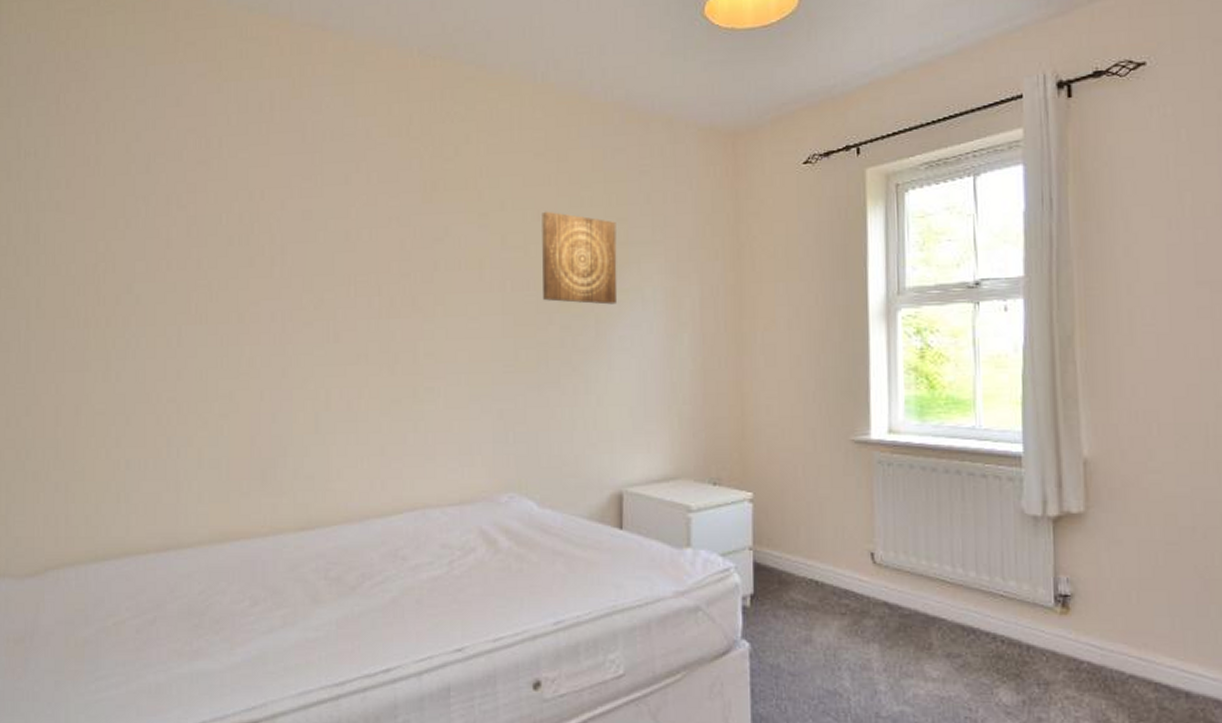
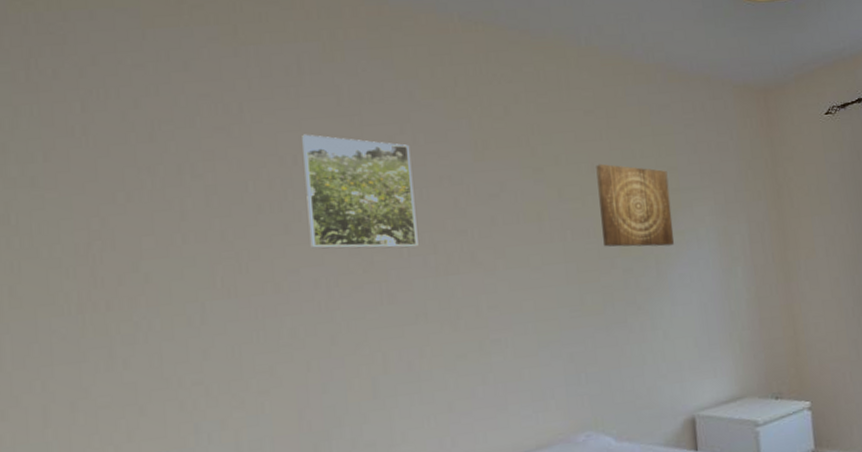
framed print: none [270,170,365,288] -> present [302,134,418,249]

